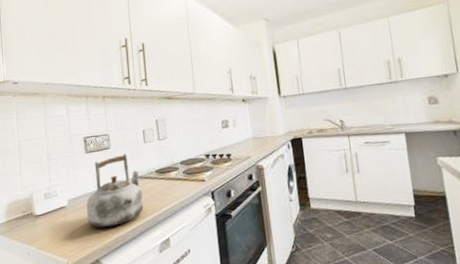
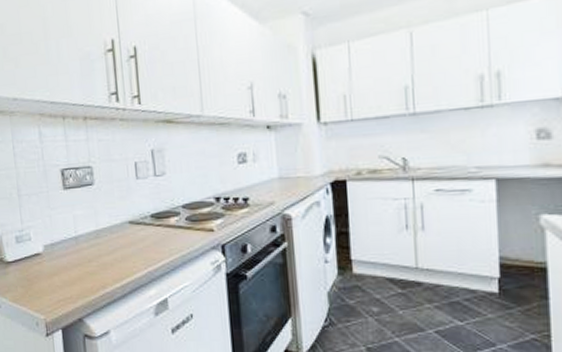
kettle: present [86,153,143,228] -> none [65,192,135,282]

